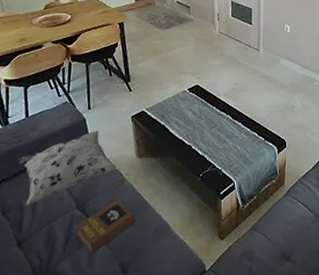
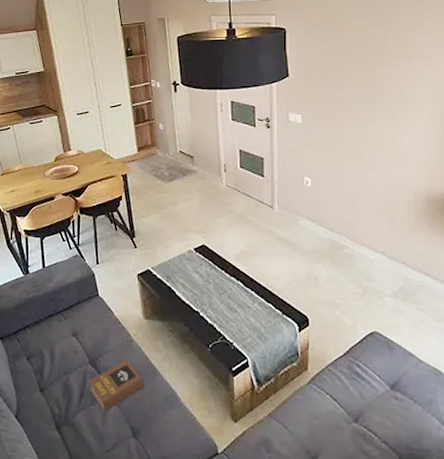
decorative pillow: present [18,130,117,205] -> none [38,286,125,354]

